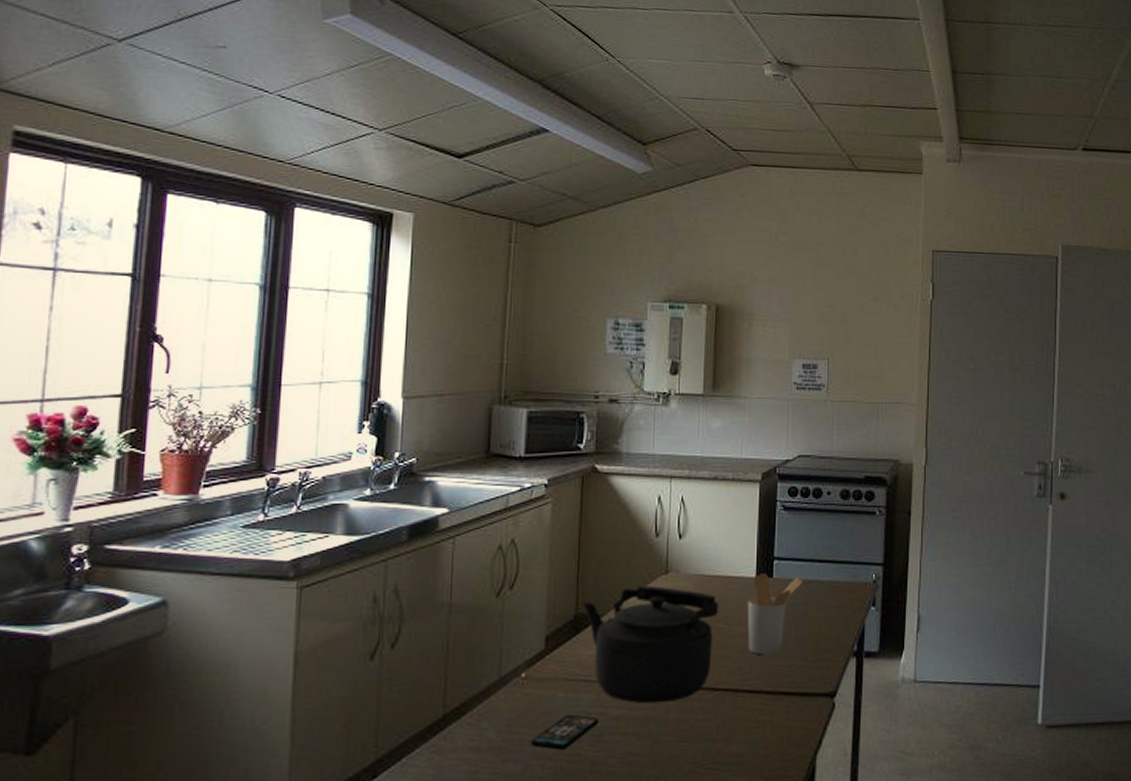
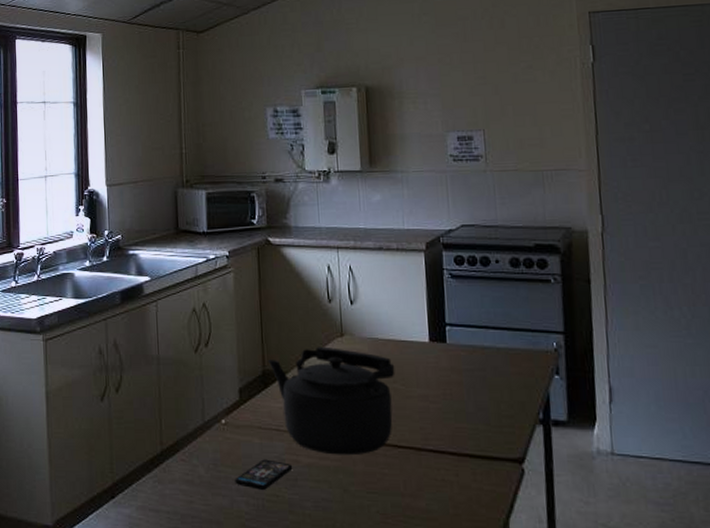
utensil holder: present [747,574,803,655] -> none [422,339,478,417]

